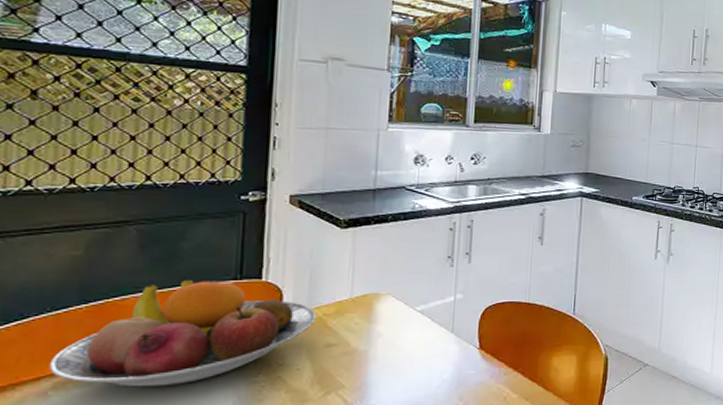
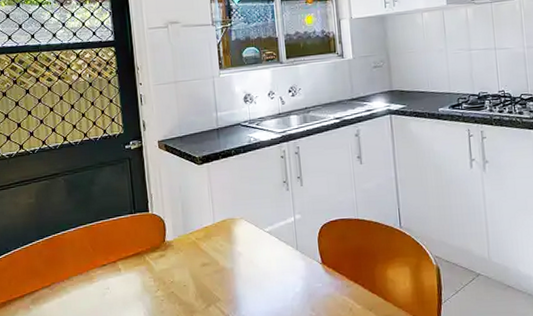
fruit bowl: present [49,279,317,387] -> none [27,215,191,302]

